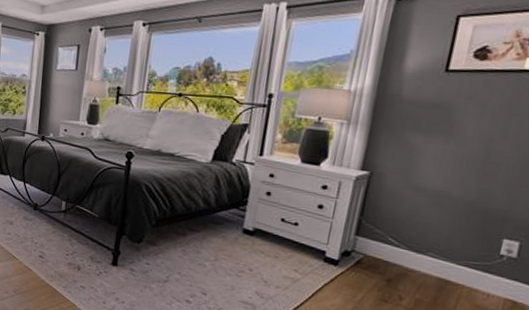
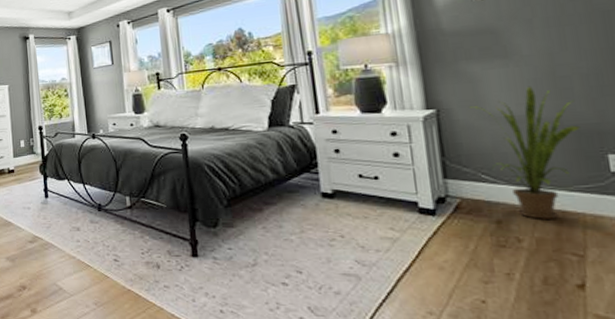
house plant: none [399,165,494,286] -> present [468,86,580,219]

